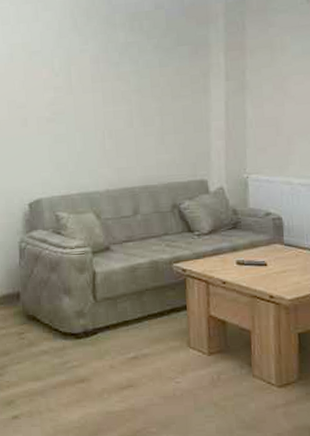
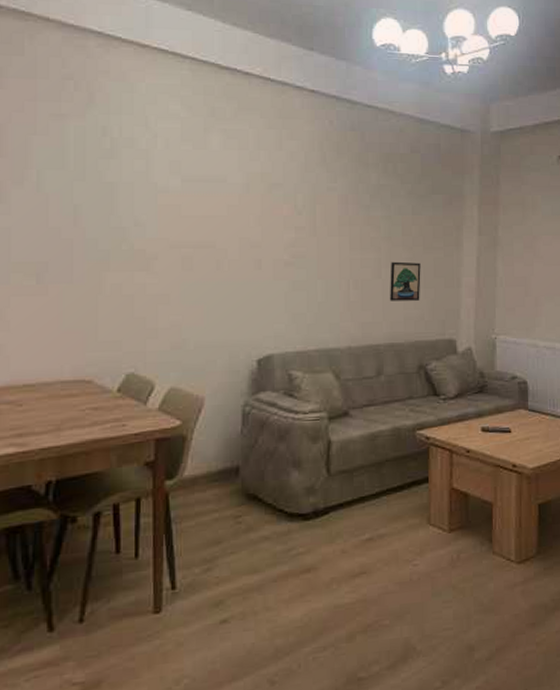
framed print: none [141,111,171,148] -> present [390,261,421,301]

